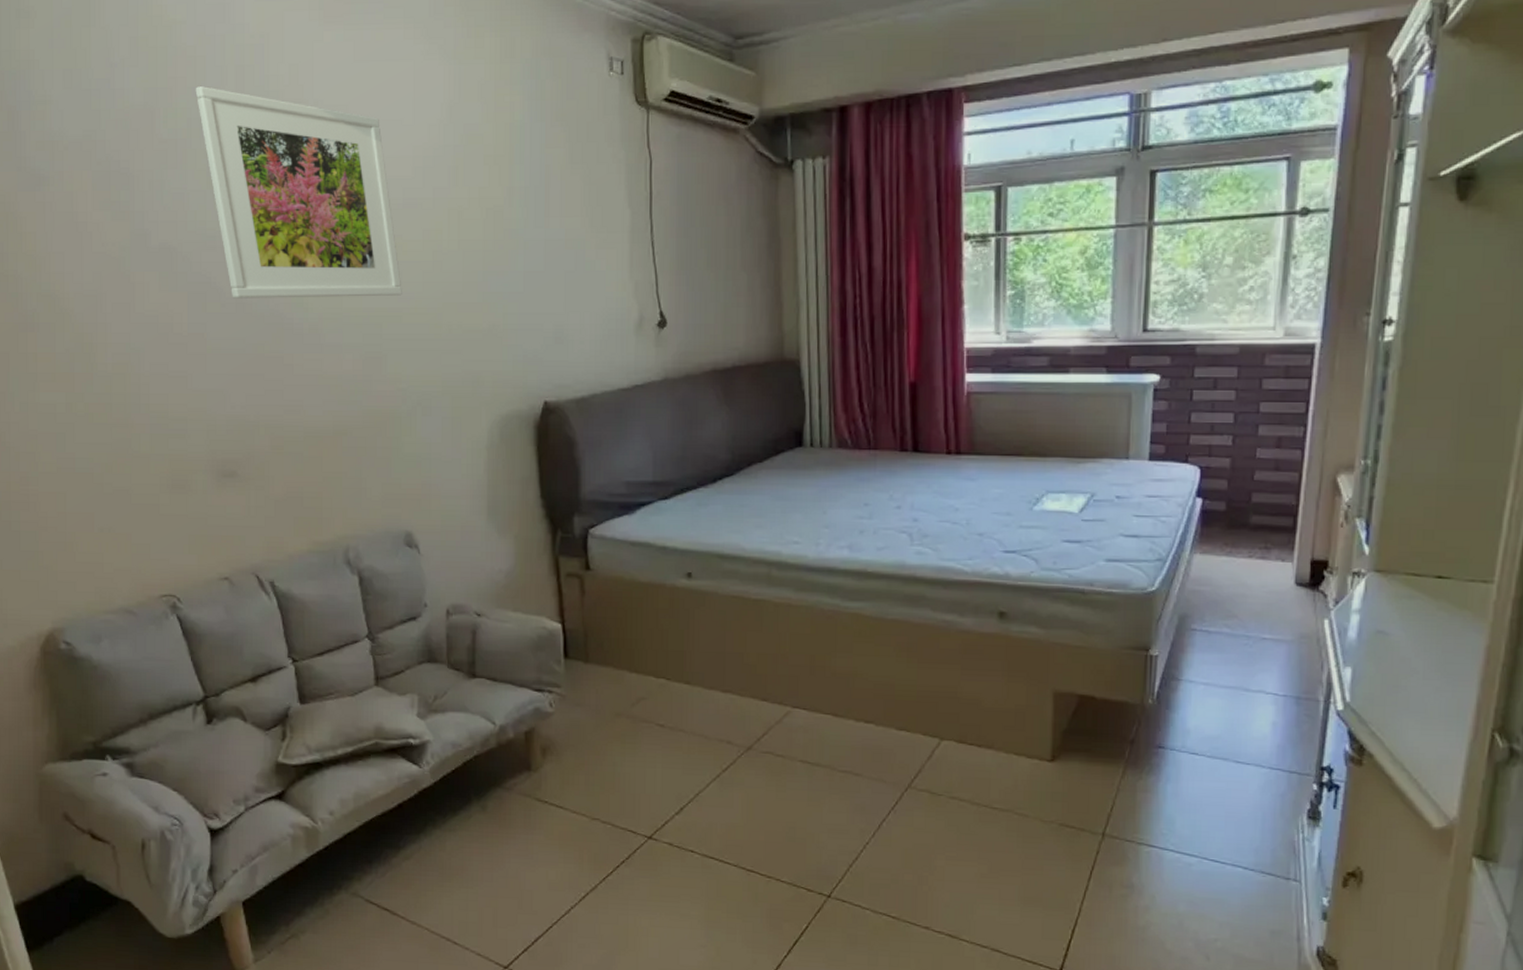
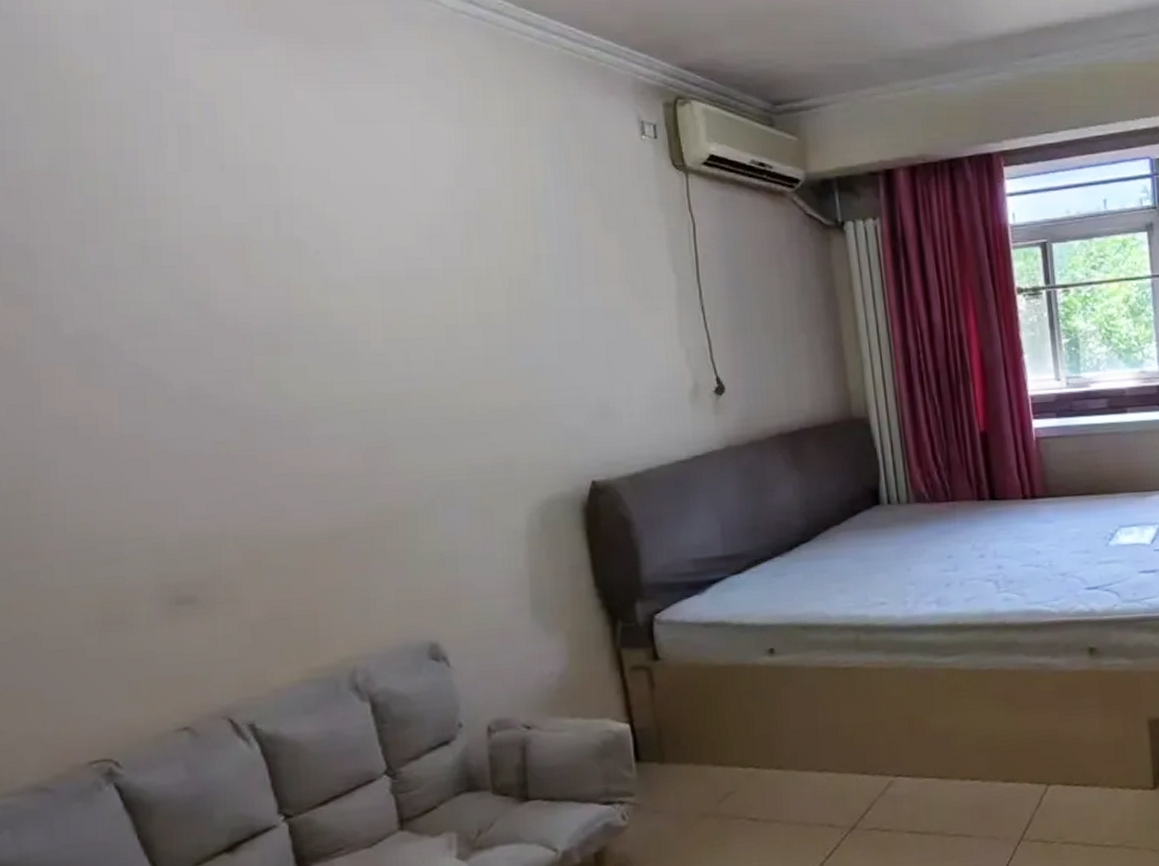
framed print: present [195,86,402,298] -> none [122,149,410,391]

